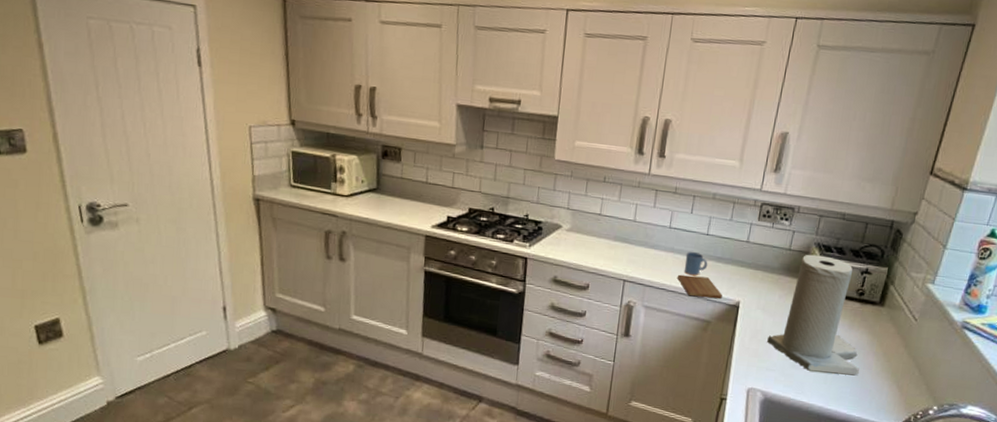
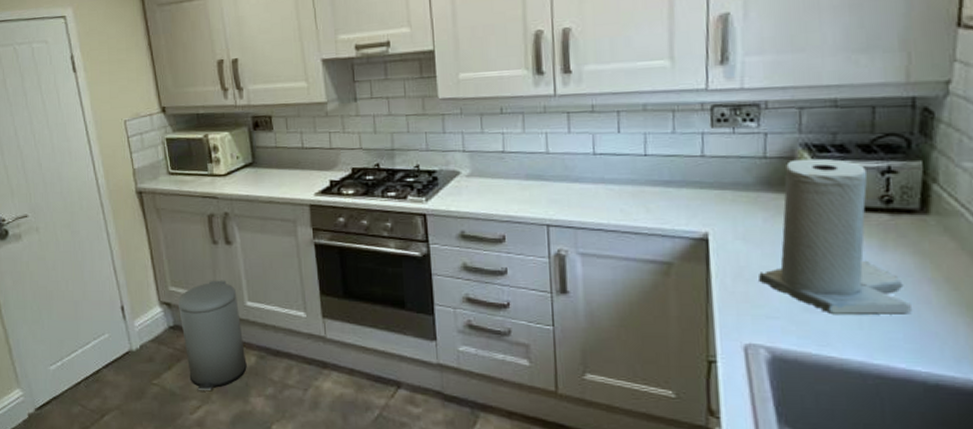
pedal bin: none [283,292,345,393] -> present [177,280,247,392]
cutting board: present [678,274,722,298] -> none [616,208,682,234]
mug: present [684,252,708,276] -> none [621,179,654,208]

